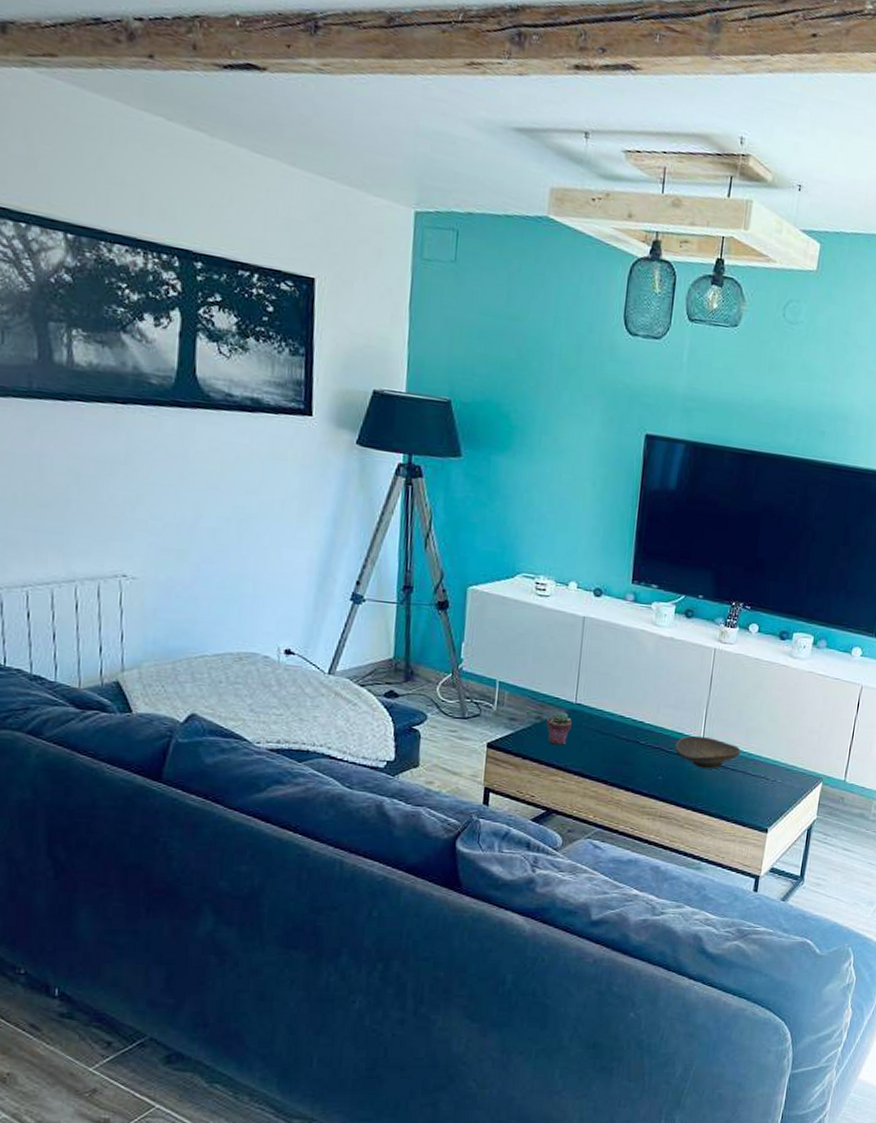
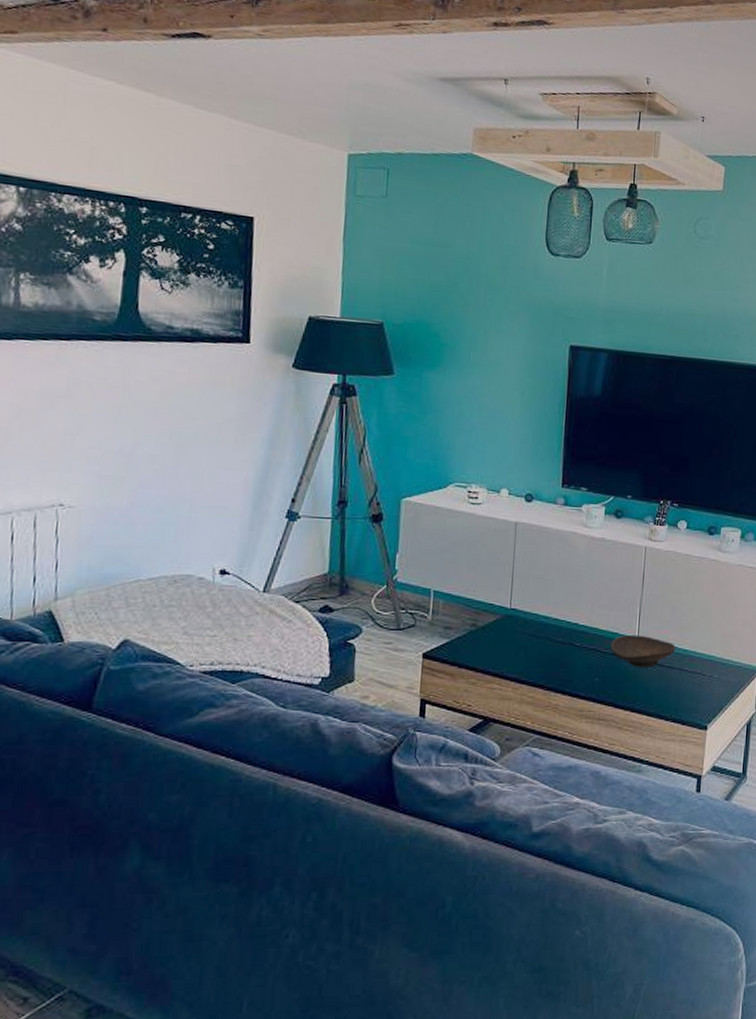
potted succulent: present [545,711,572,745] -> none [481,618,507,652]

